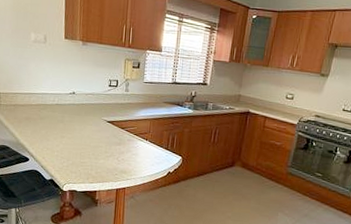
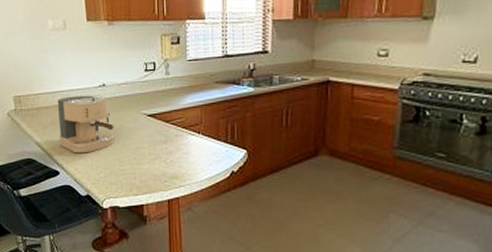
coffee maker: none [31,98,79,146] -> present [57,94,116,154]

